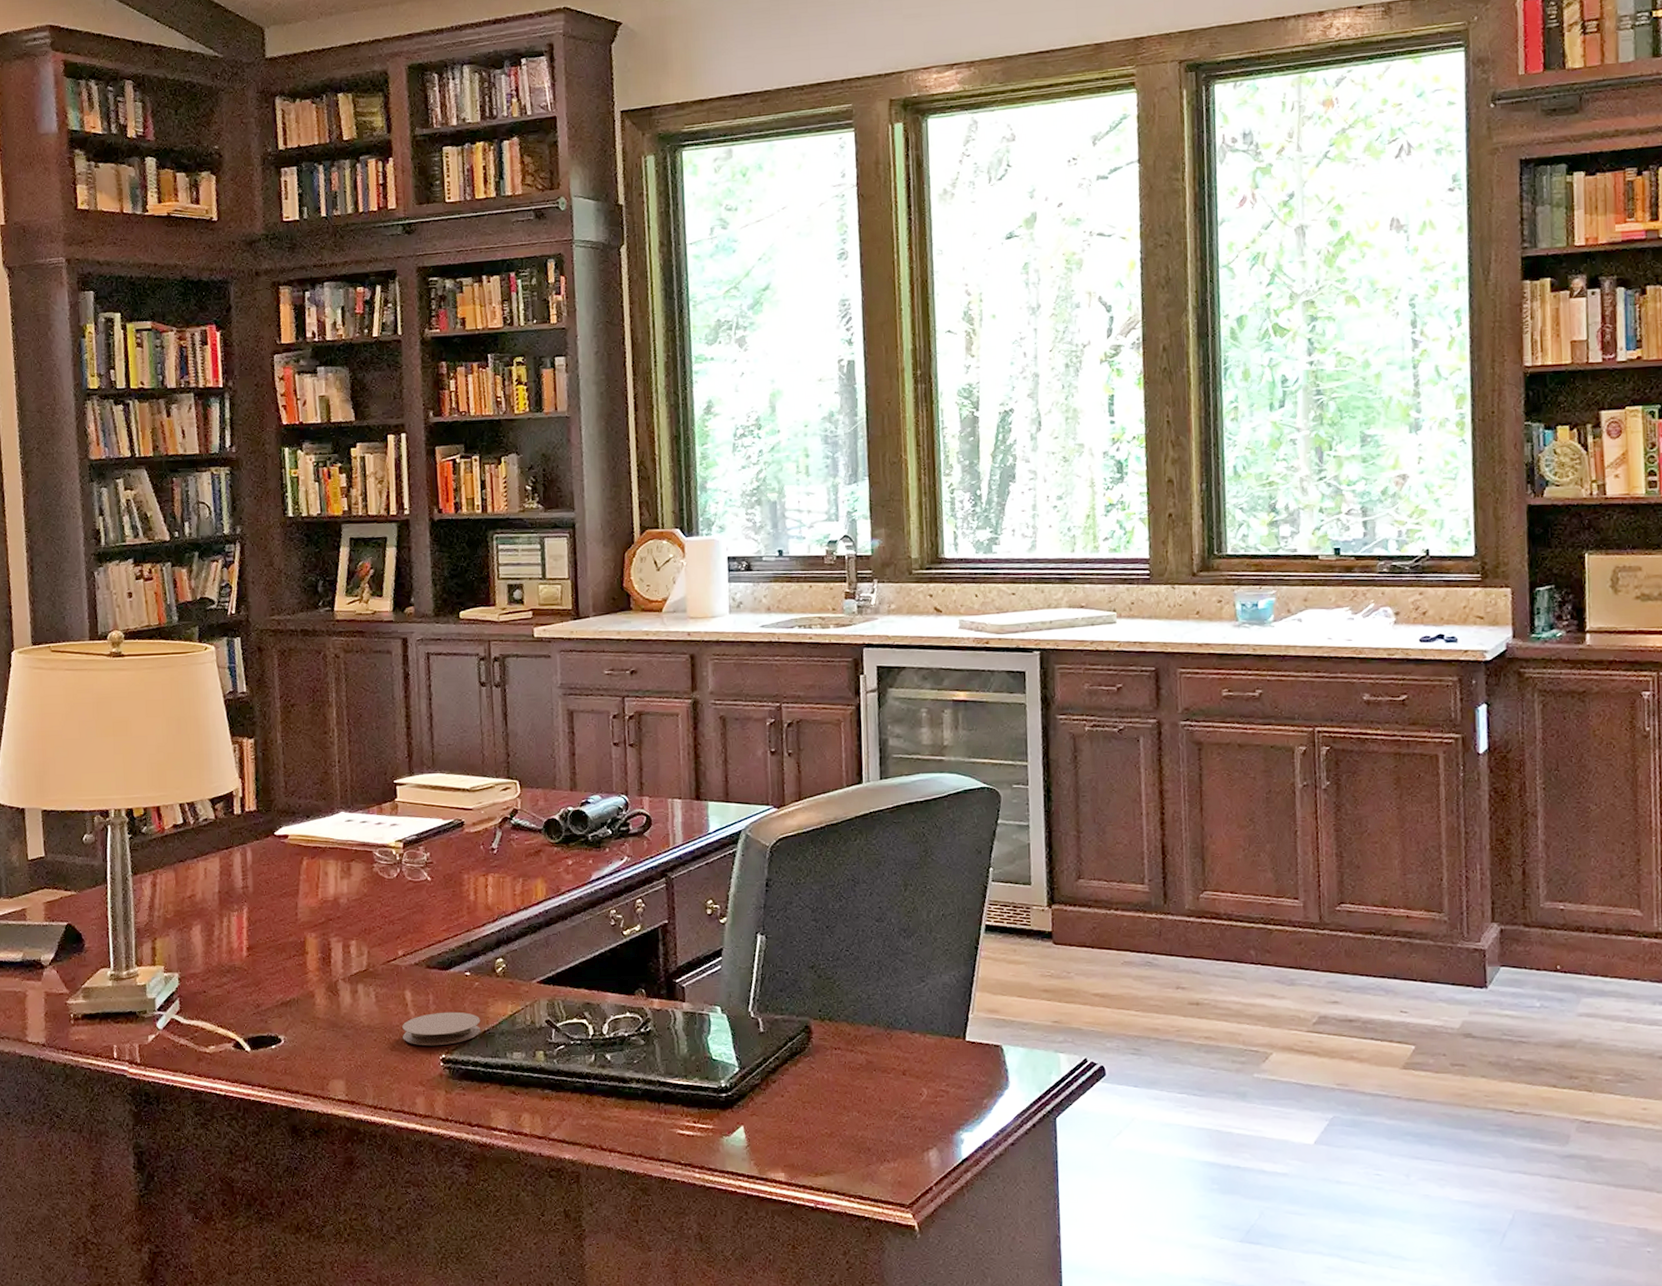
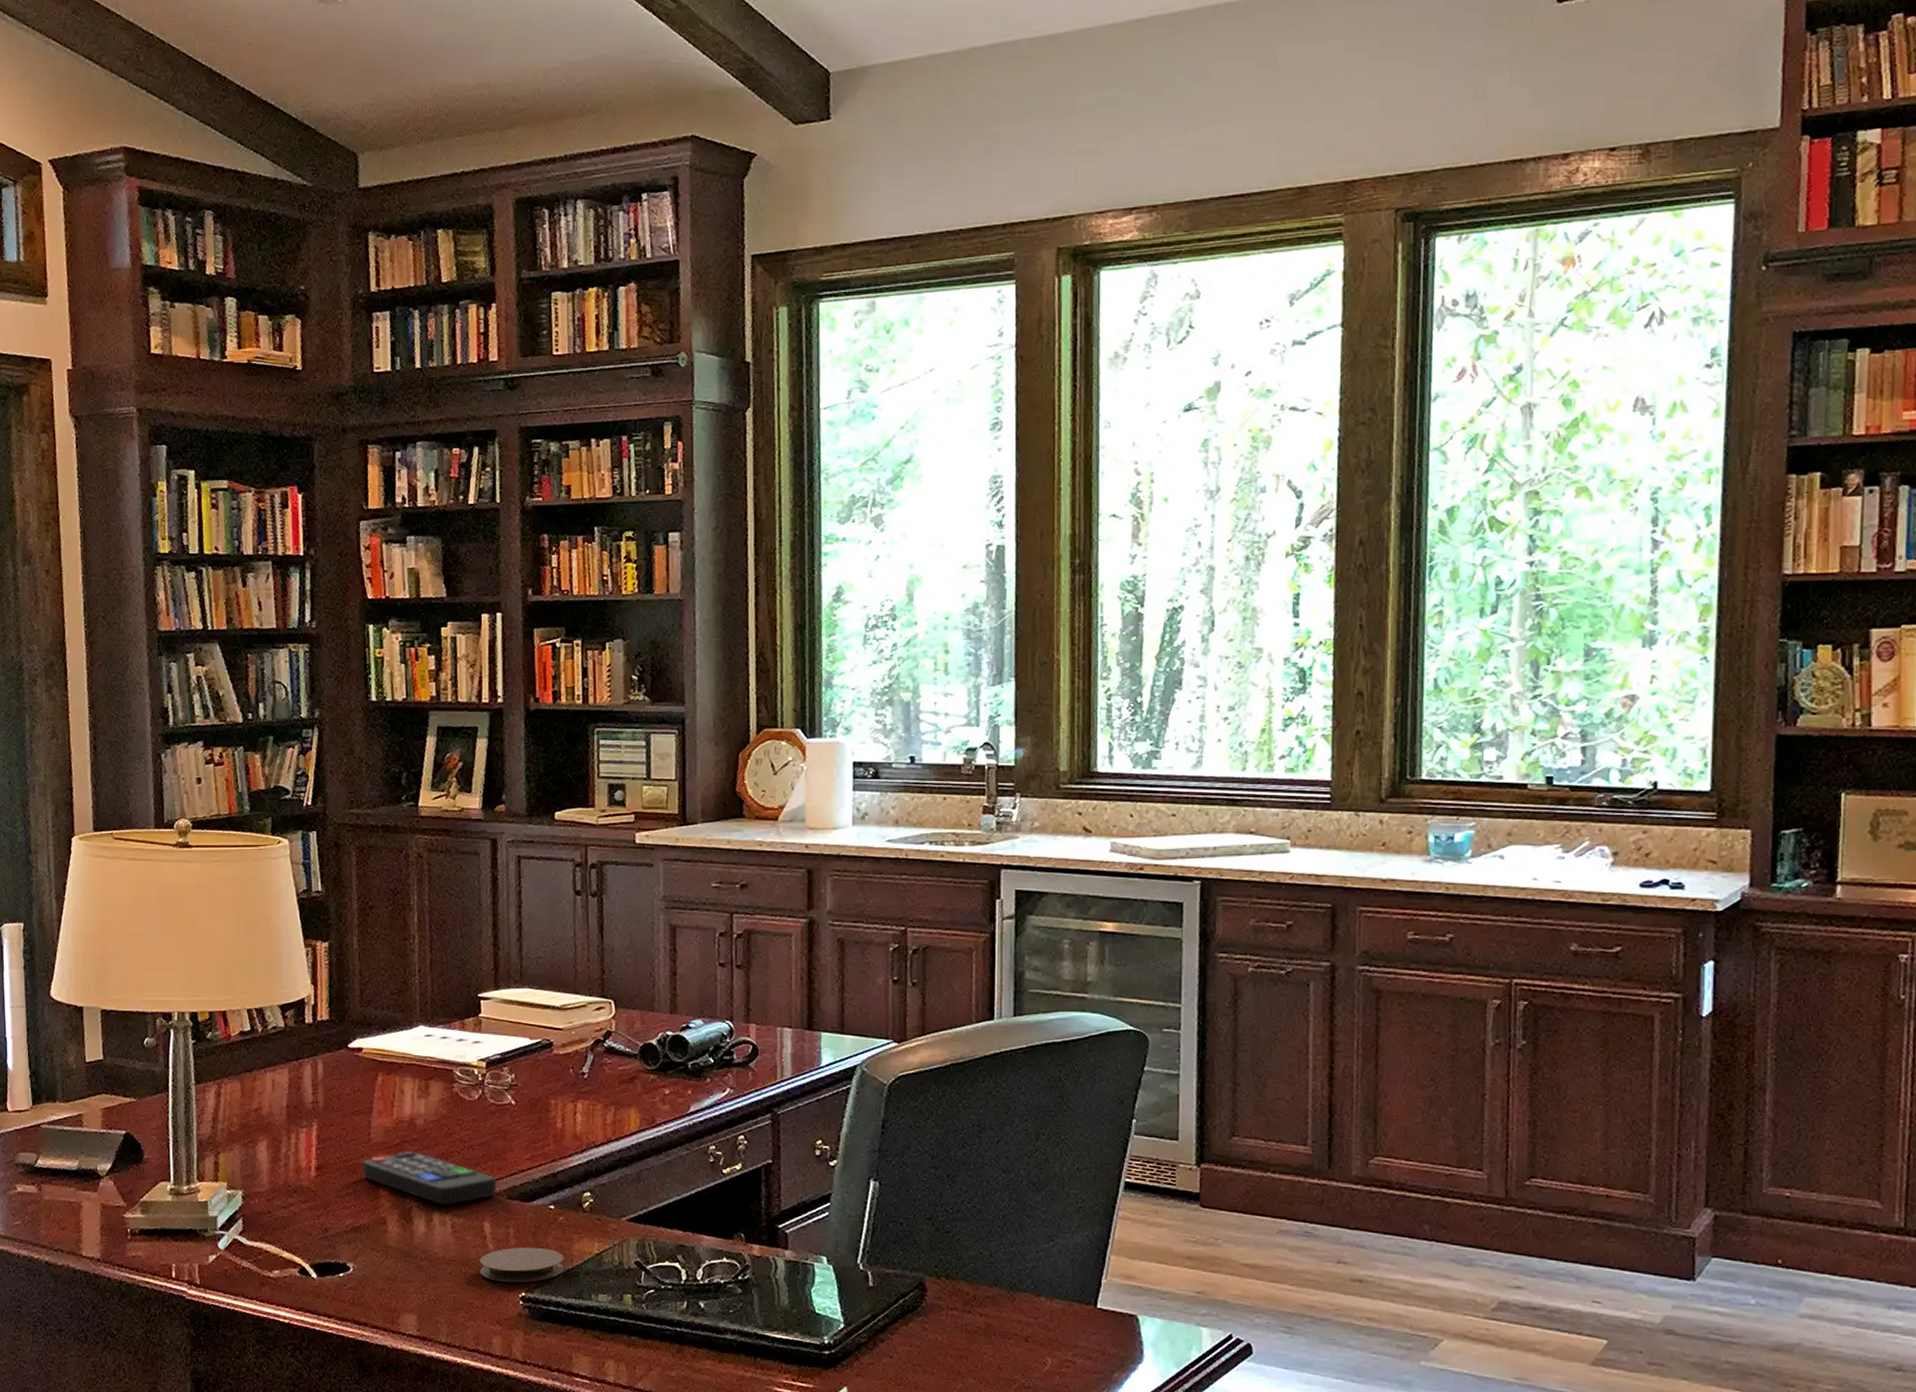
remote control: none [291,928,417,977] -> present [363,1150,497,1205]

